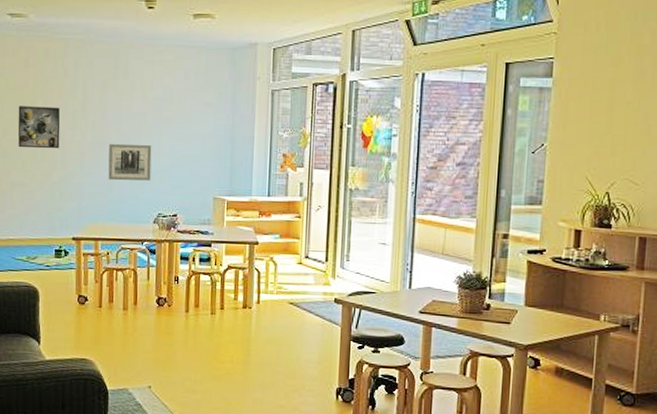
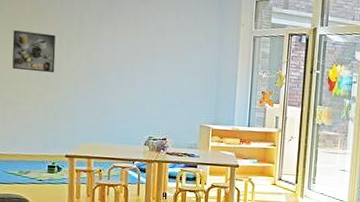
wall art: present [108,143,152,181] -> none [102,71,145,107]

